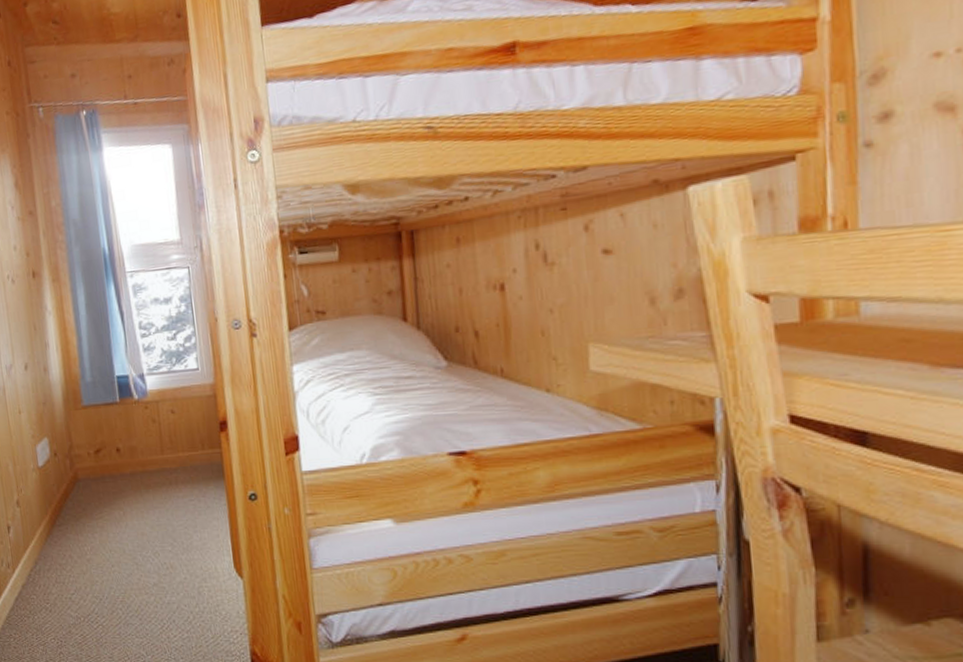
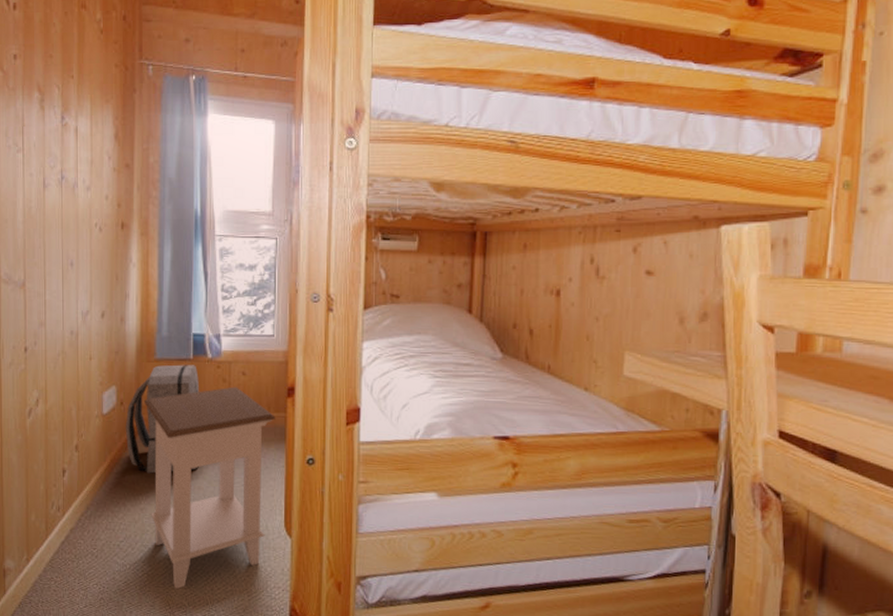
backpack: none [61,408,138,523] -> present [125,365,200,474]
nightstand: none [76,426,216,639] -> present [143,386,276,589]

